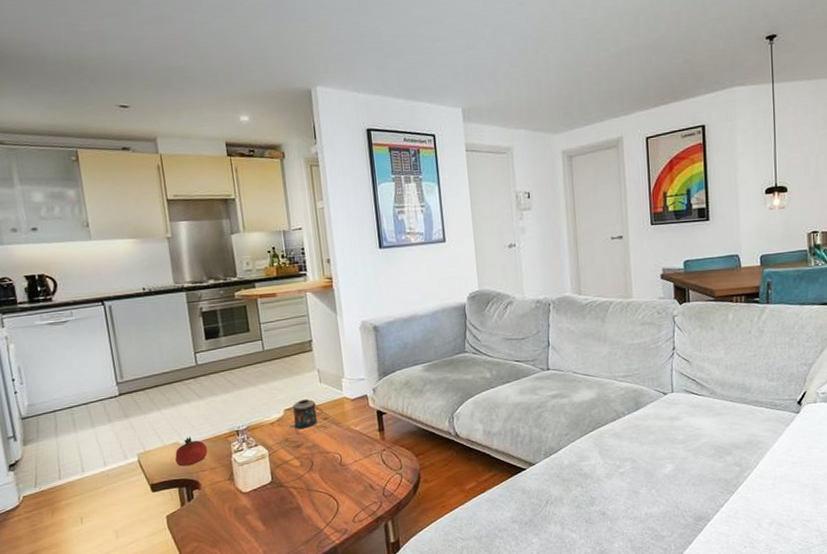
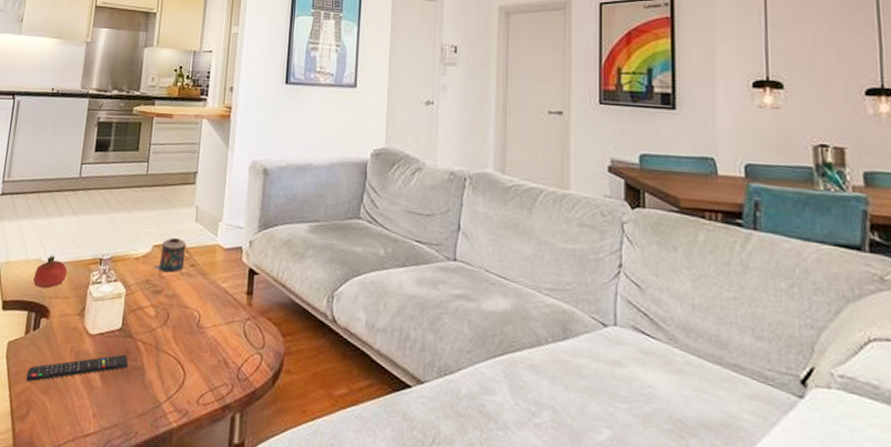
remote control: none [192,500,285,543] -> present [26,354,128,382]

